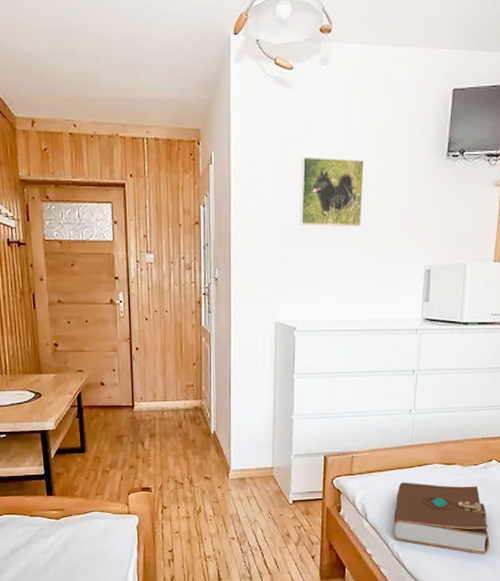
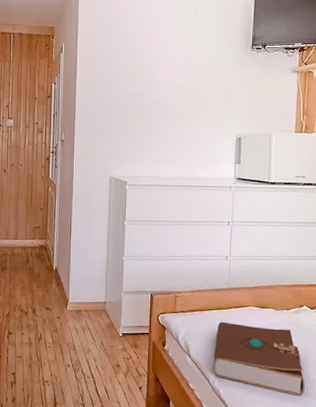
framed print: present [300,156,365,227] -> none [131,48,185,102]

